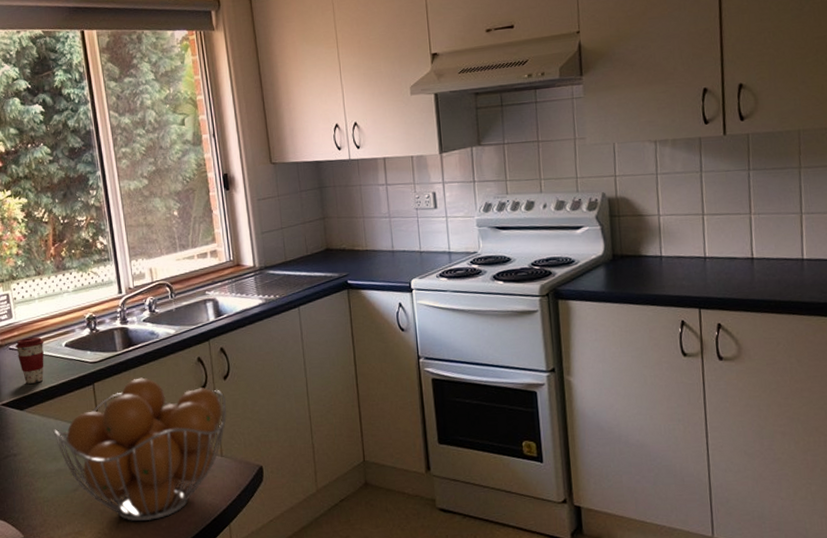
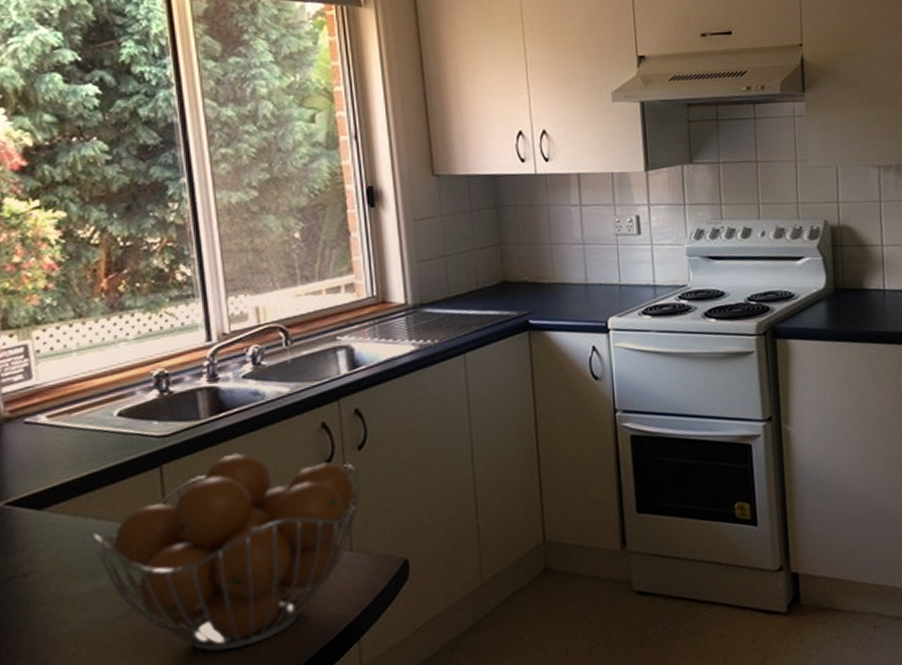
coffee cup: present [15,336,44,384] -> none [34,403,83,471]

